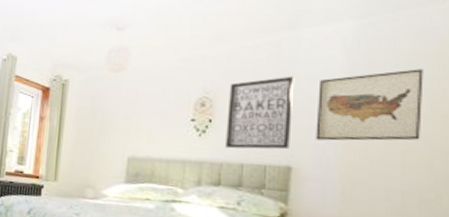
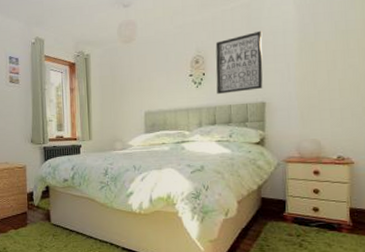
wall art: present [316,69,424,141] -> none [279,15,351,79]

